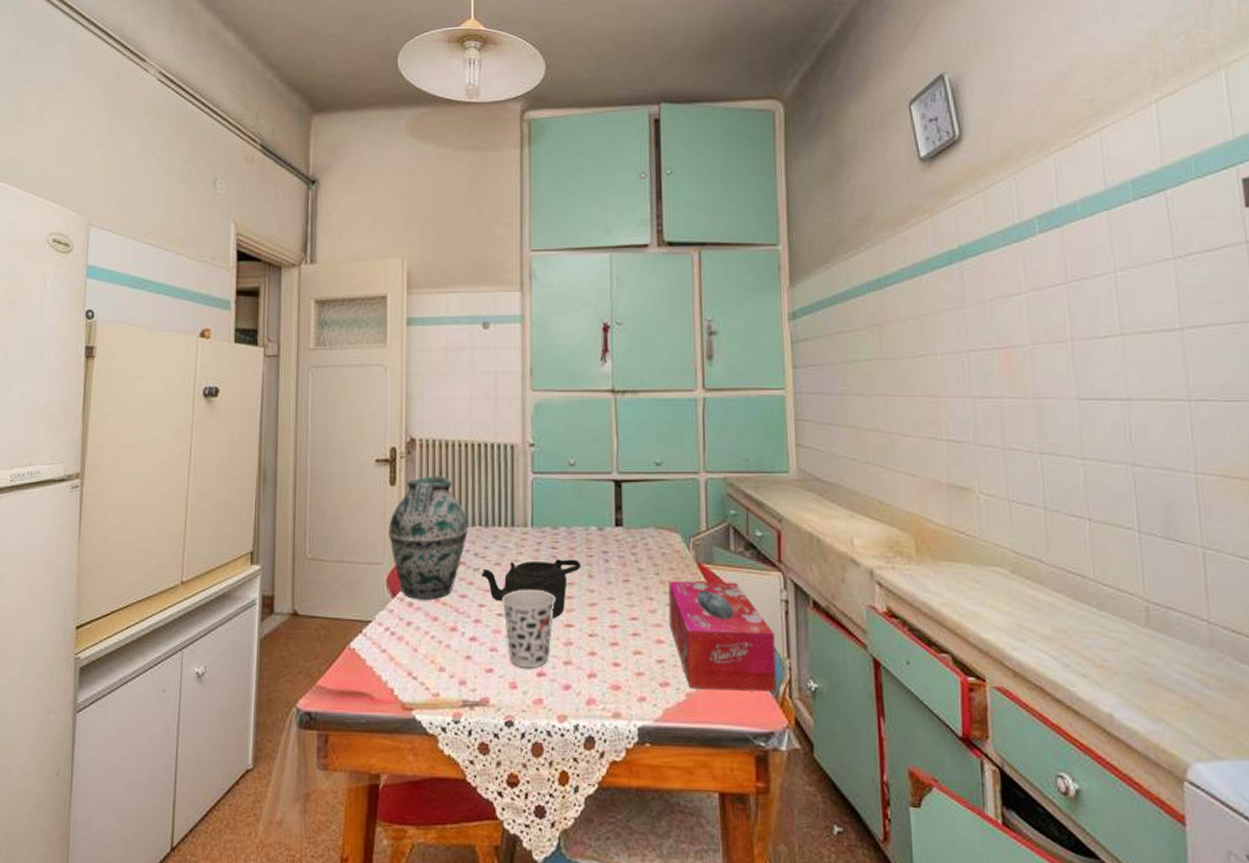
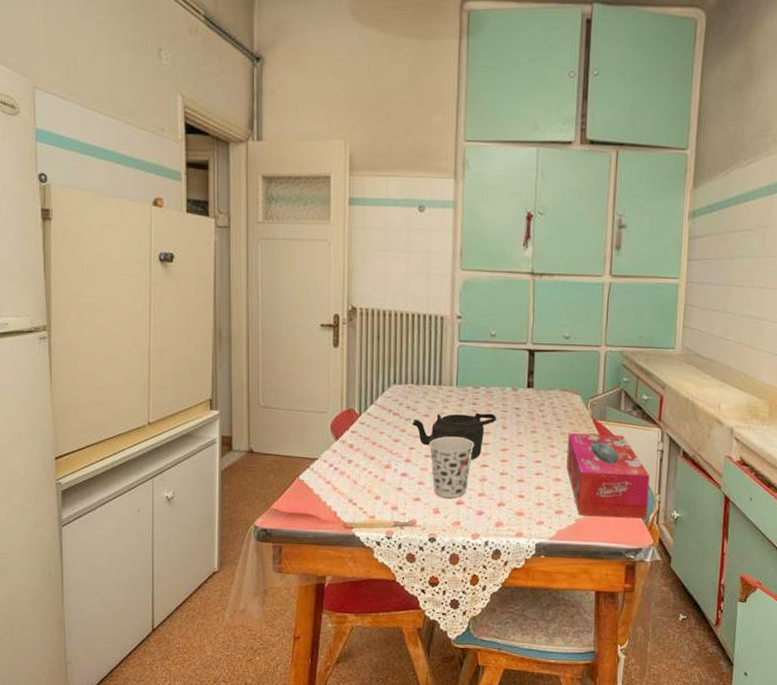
vase: present [389,476,468,599] -> none [332,340,402,443]

